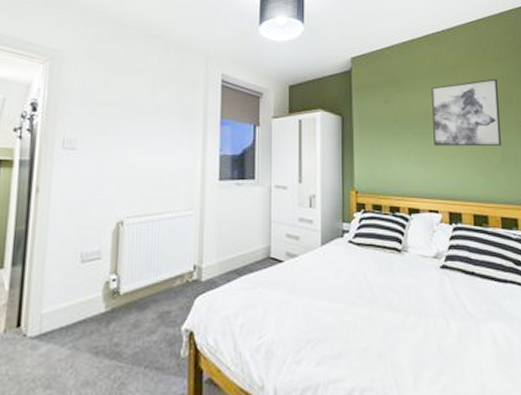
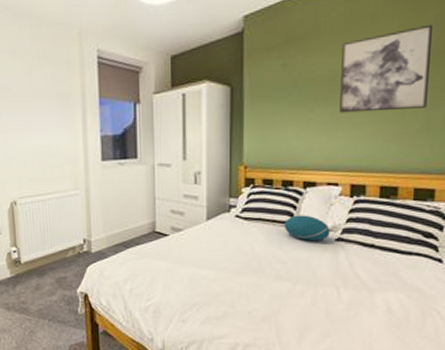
cushion: none [393,241,435,268] -> present [284,215,330,241]

